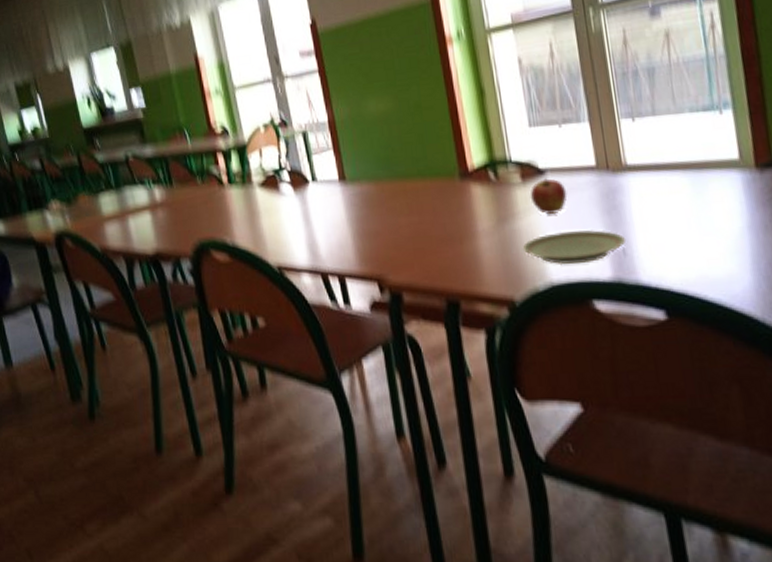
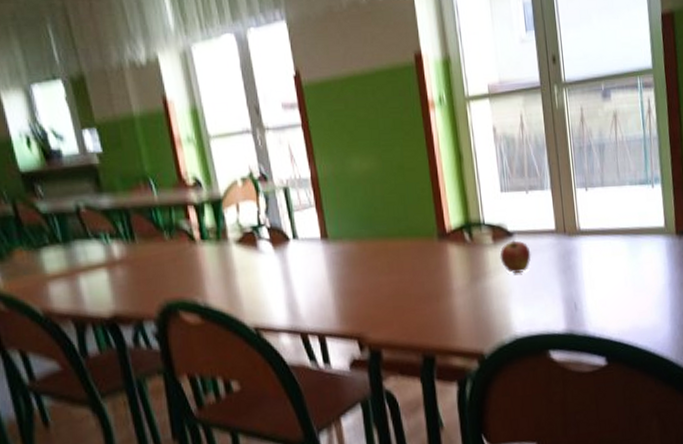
plate: present [522,229,627,265] -> none [492,287,578,320]

